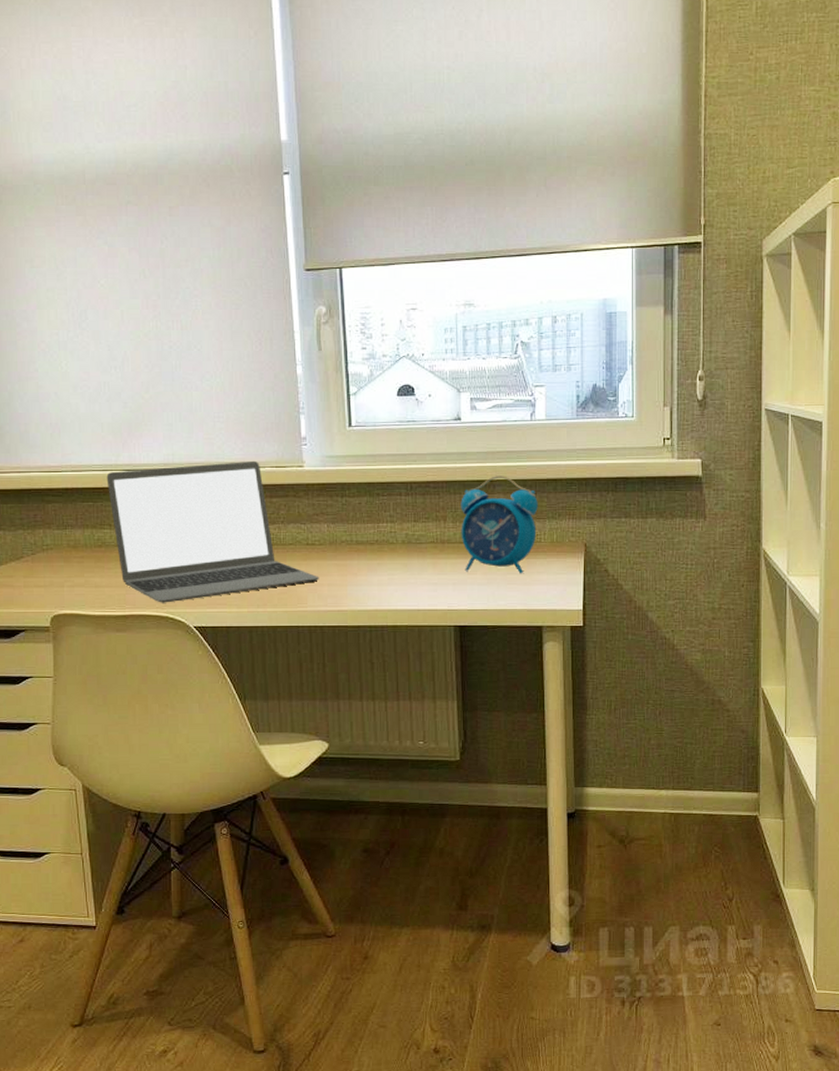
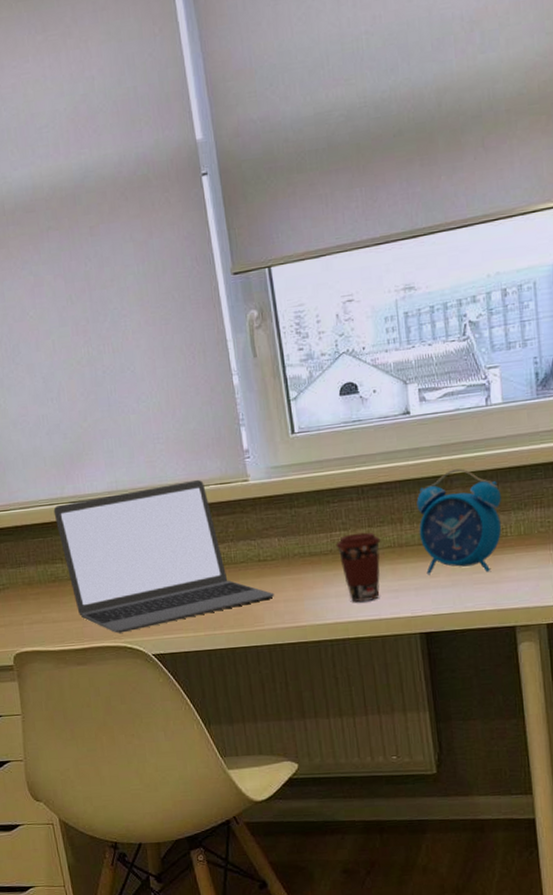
coffee cup: none [382,526,425,591] -> present [336,532,381,602]

